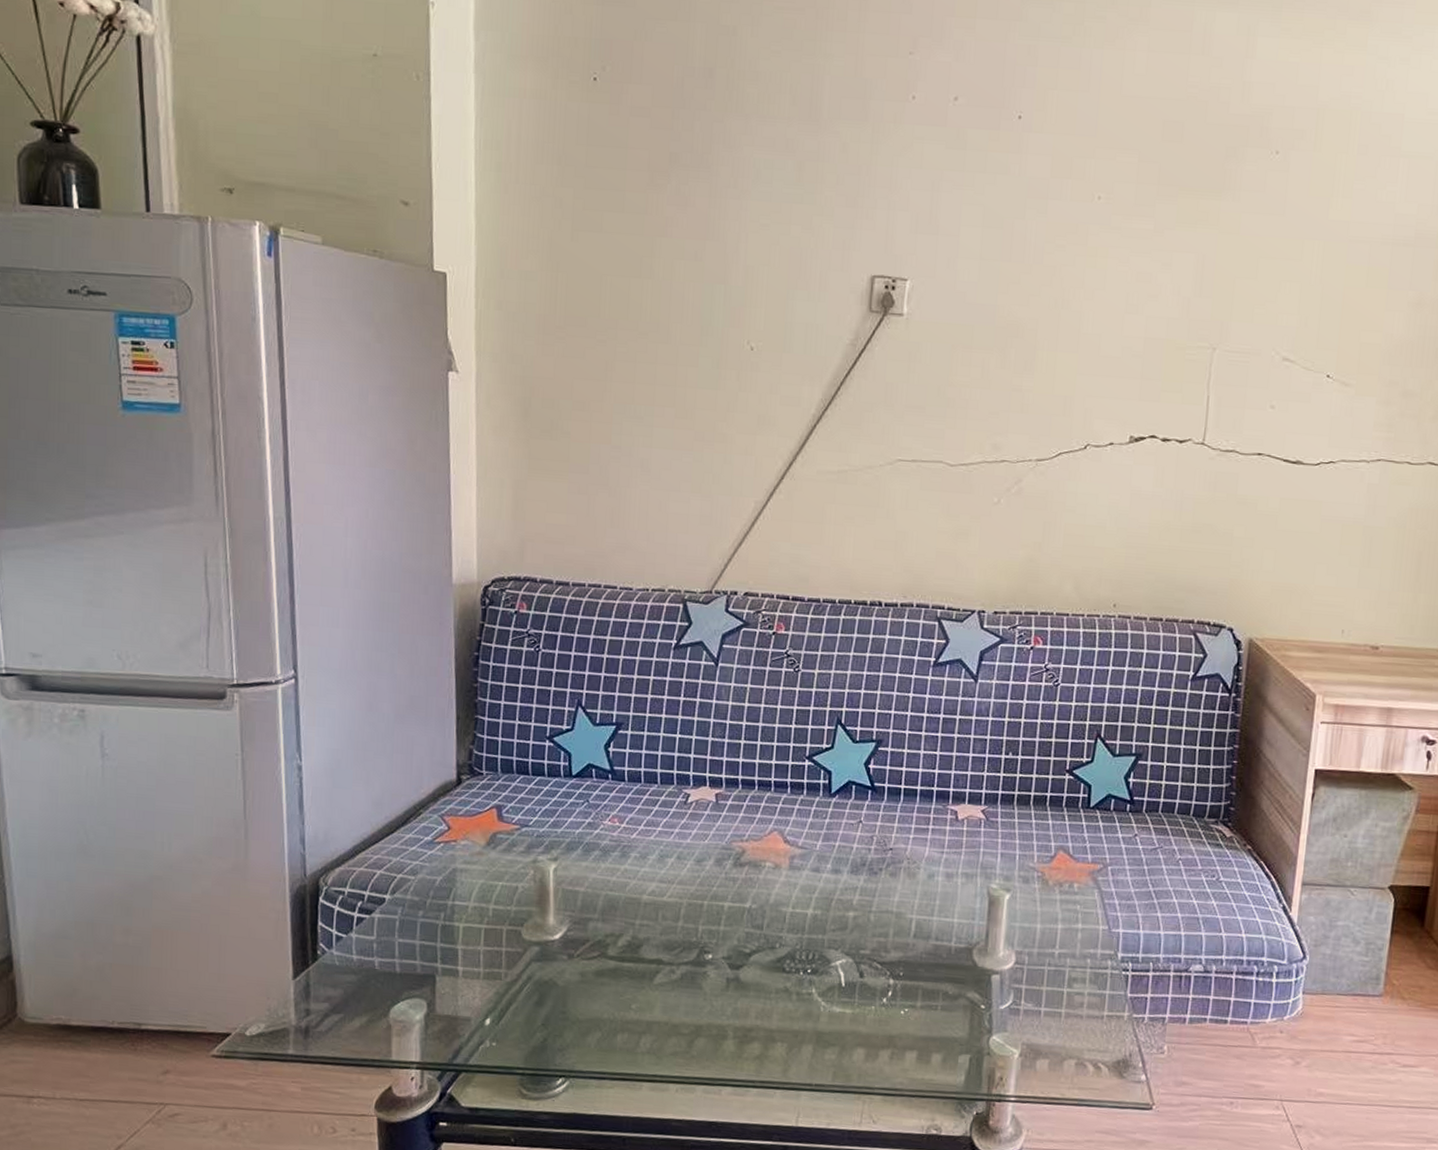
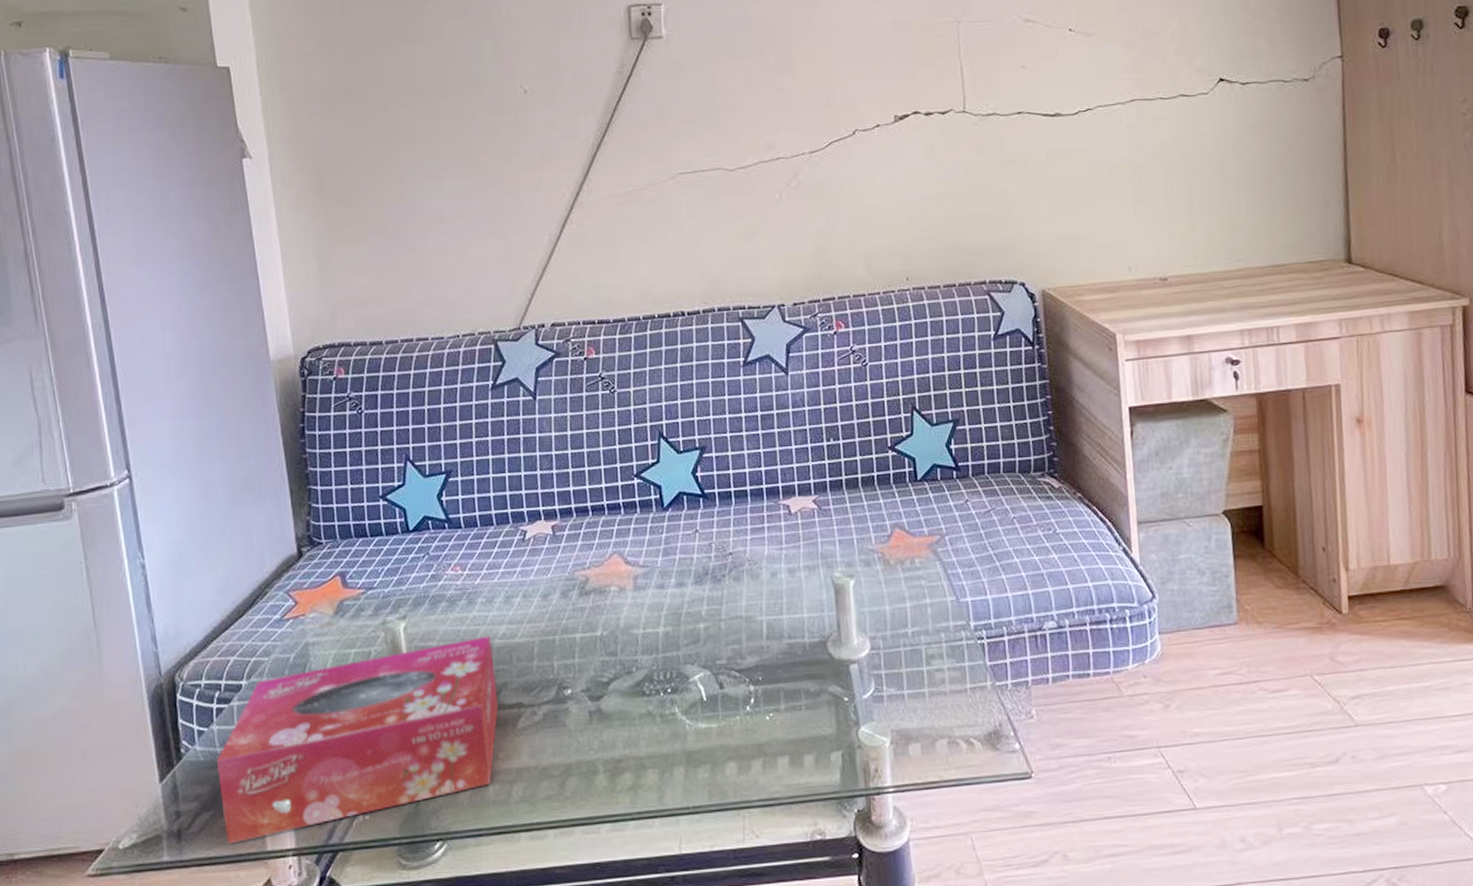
tissue box: none [351,890,640,1049] -> present [216,636,499,844]

